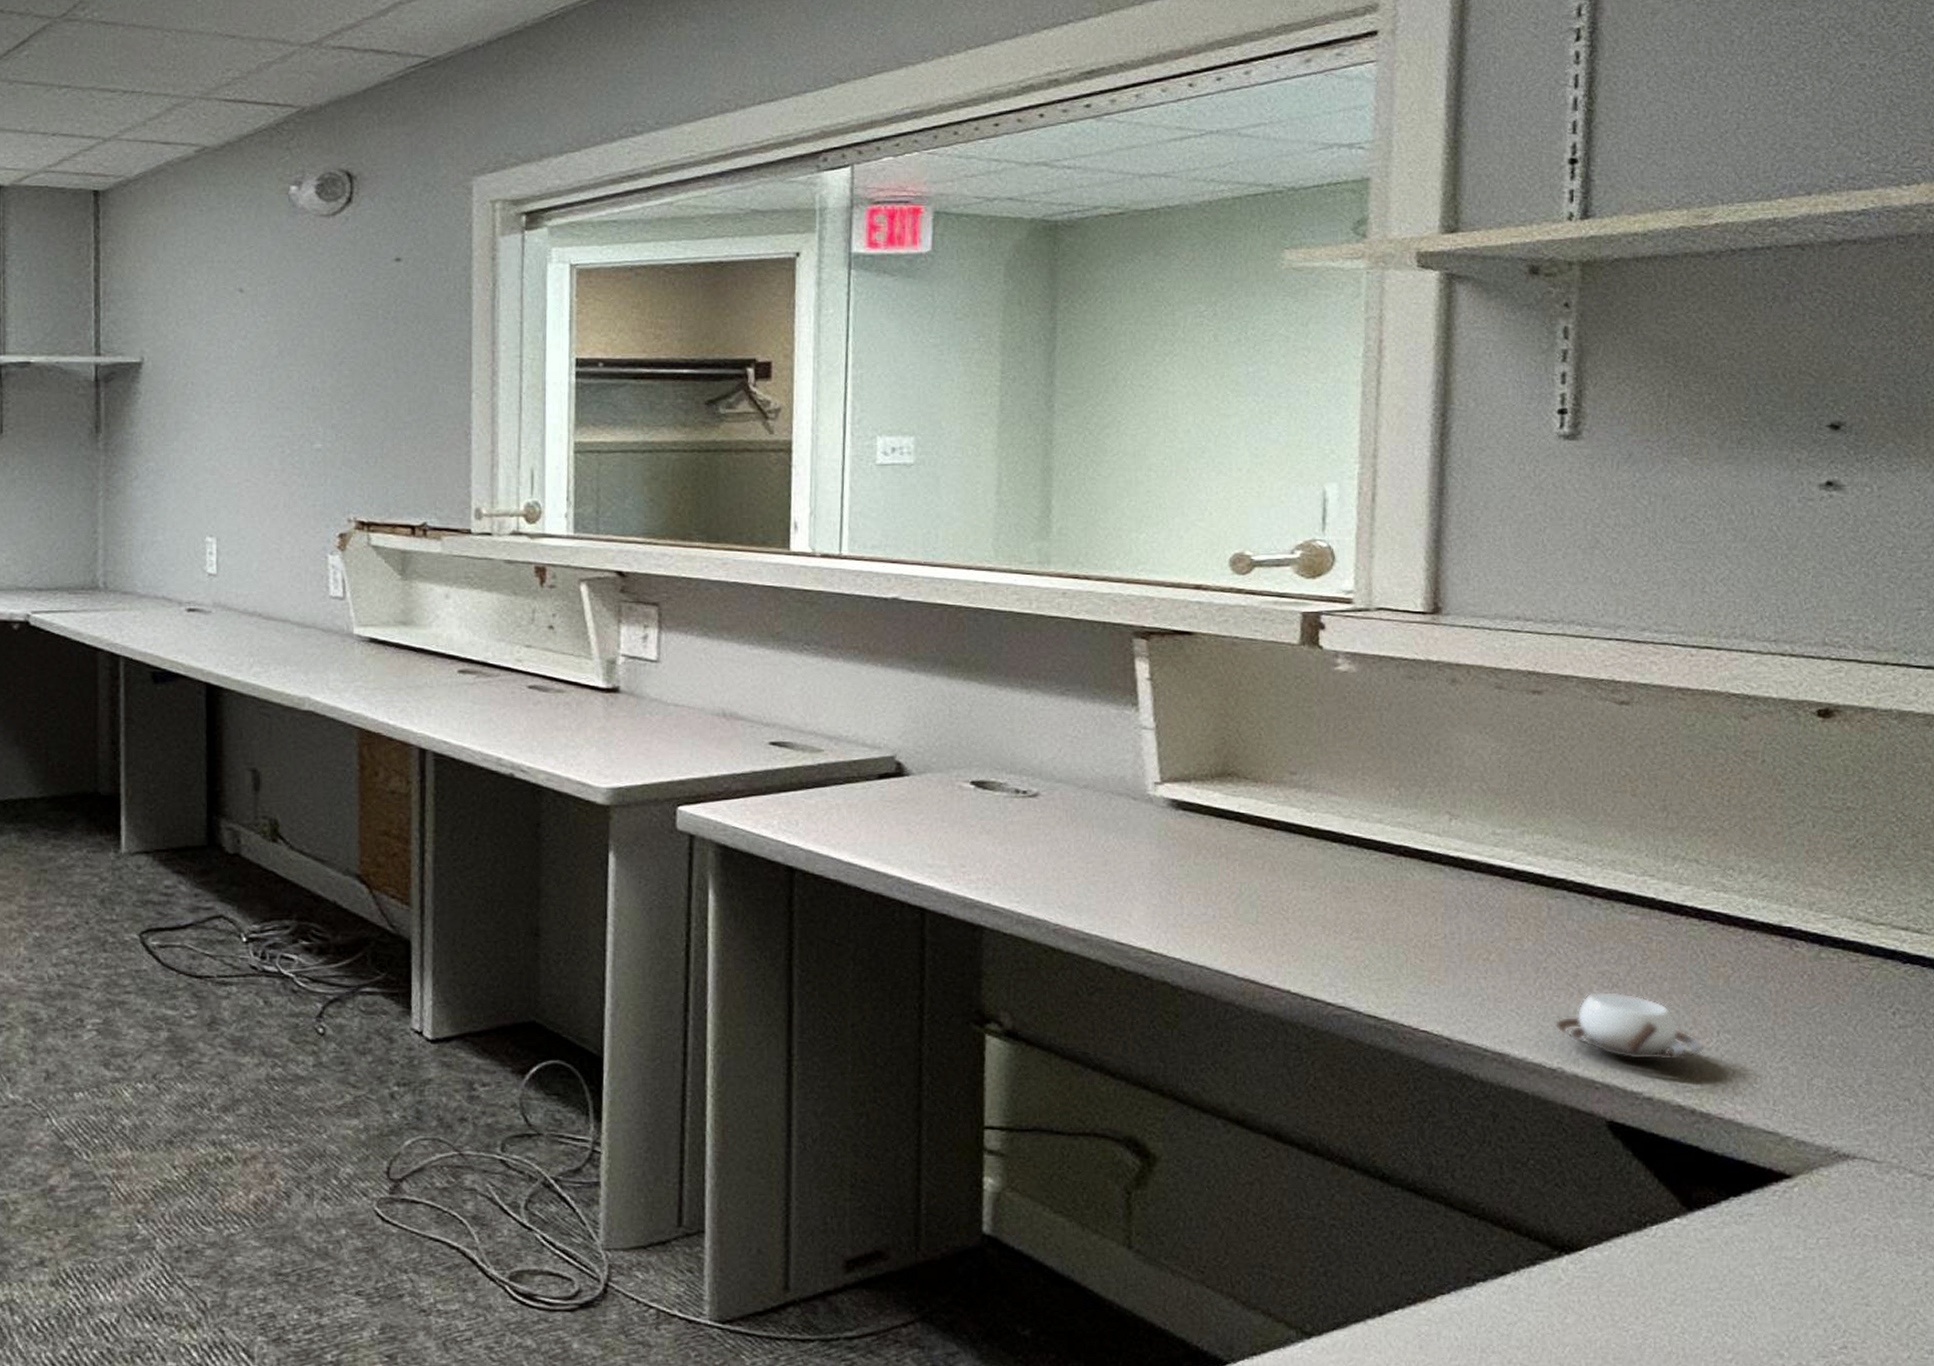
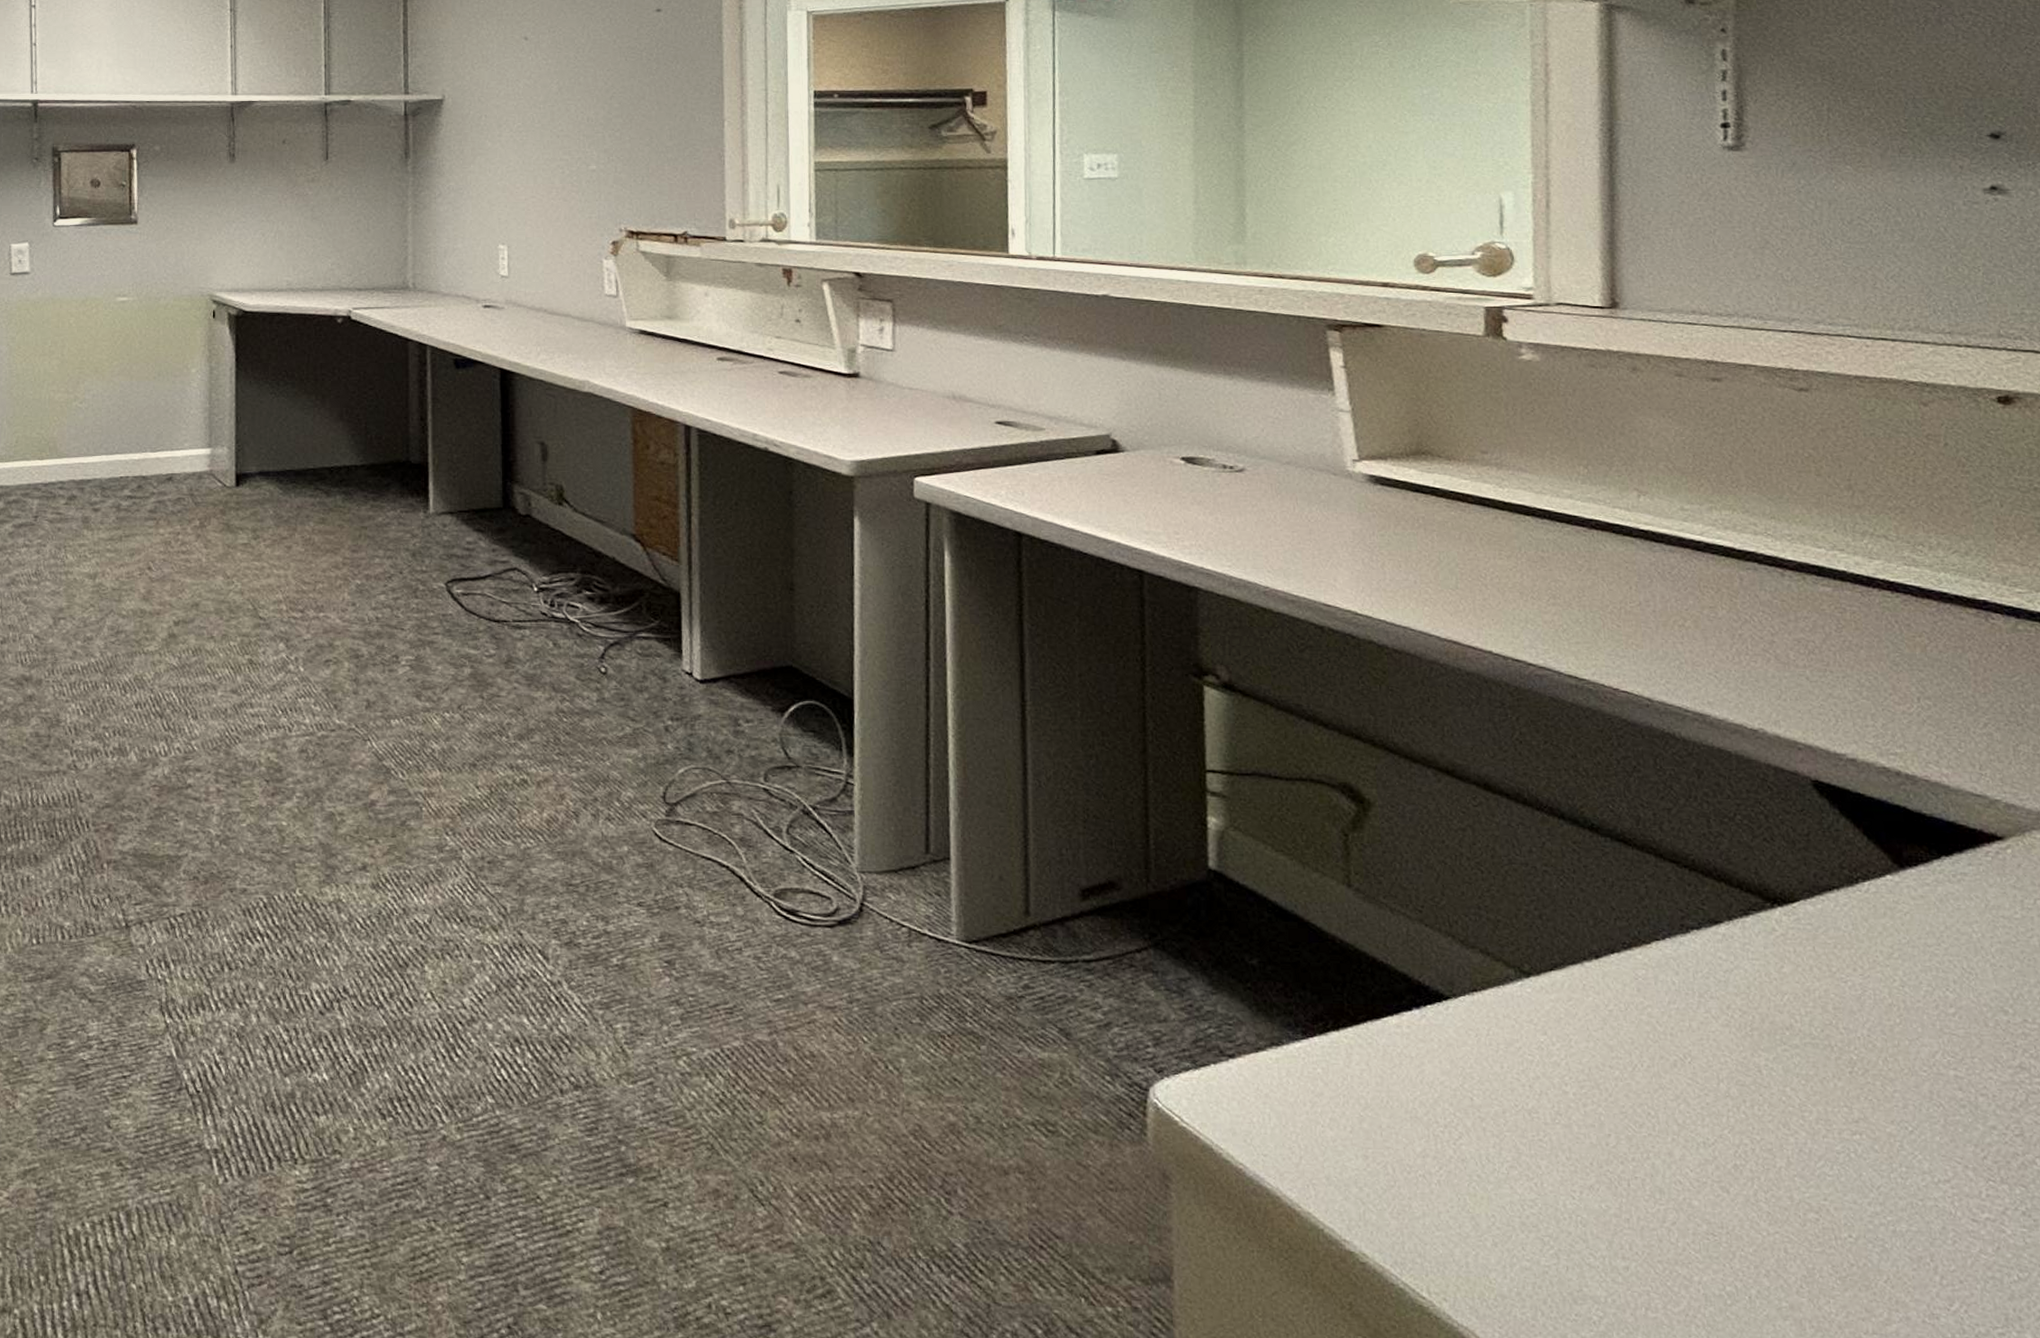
cup: present [1555,991,1703,1060] -> none [1754,657,1904,724]

